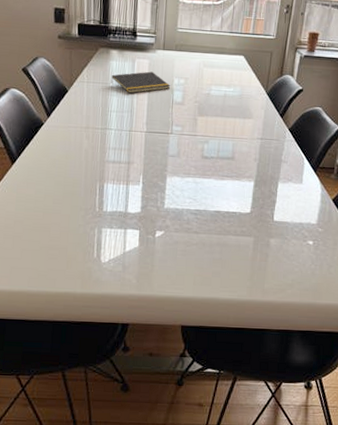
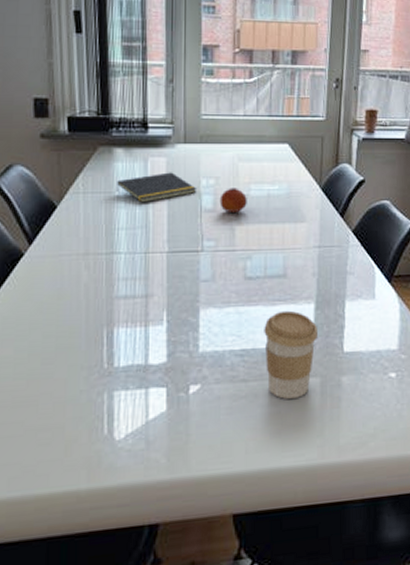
fruit: none [187,87,208,107] -> present [219,188,247,214]
coffee cup: none [213,184,255,250] -> present [264,310,319,399]

